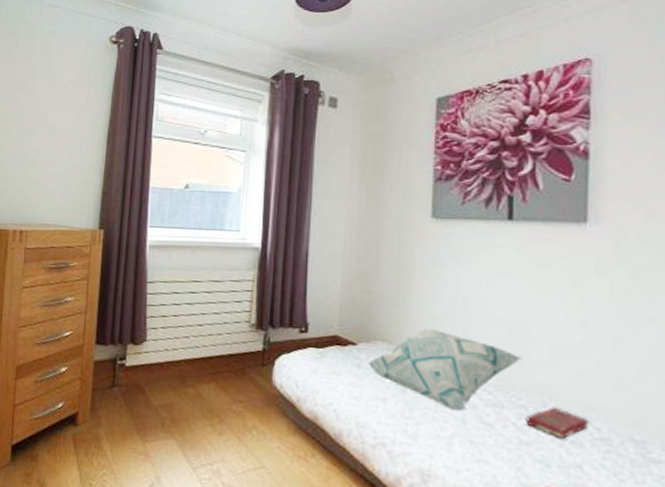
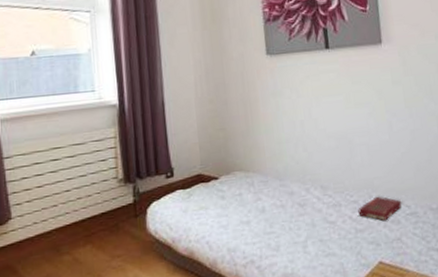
decorative pillow: present [367,328,522,412] -> none [230,151,350,218]

